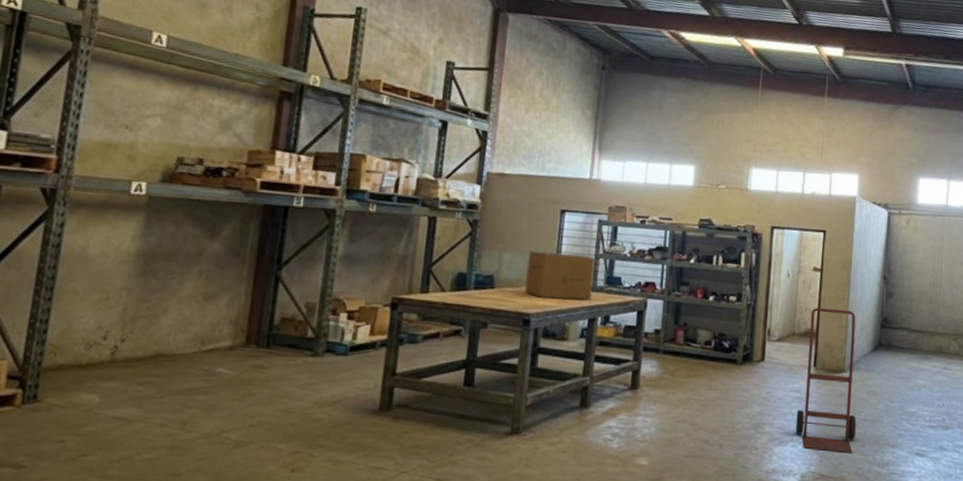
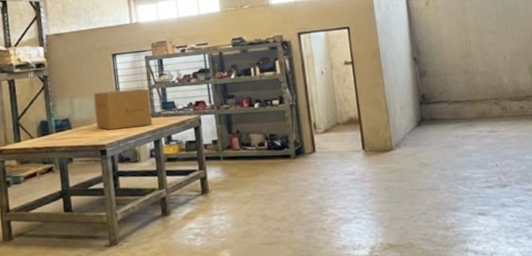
hand truck: present [795,307,857,453] -> none [350,94,416,224]

